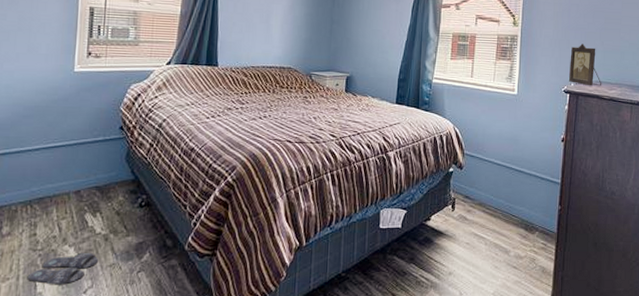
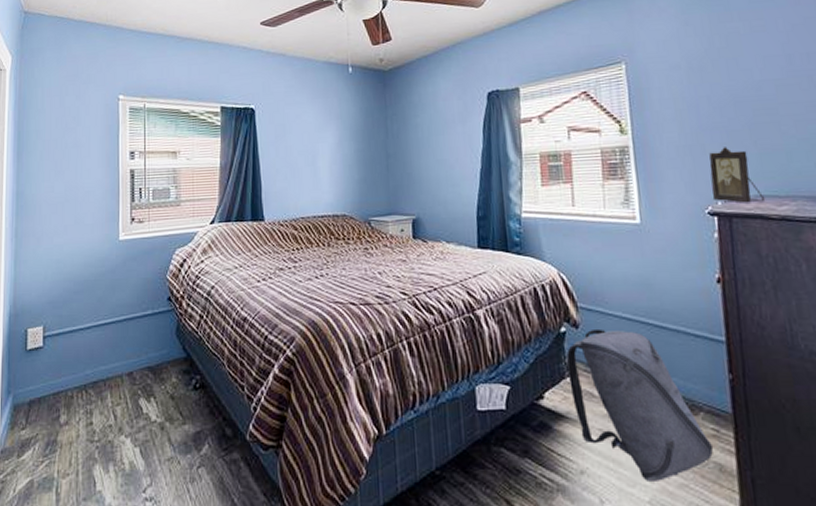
slippers: present [27,253,98,285] -> none [86,445,155,482]
backpack: none [450,170,541,279] -> present [566,328,714,481]

